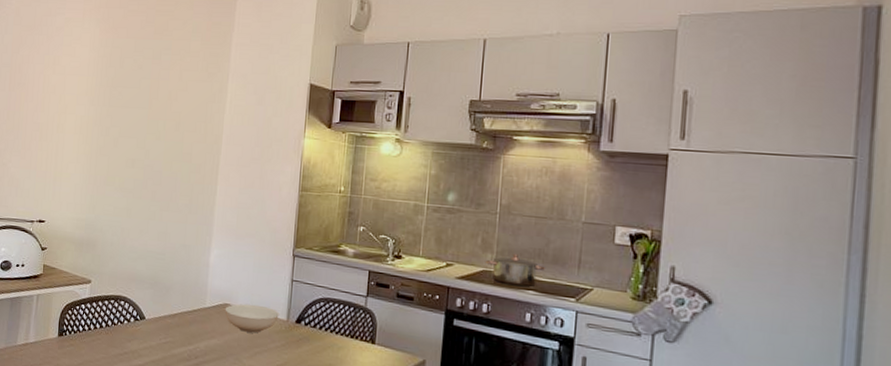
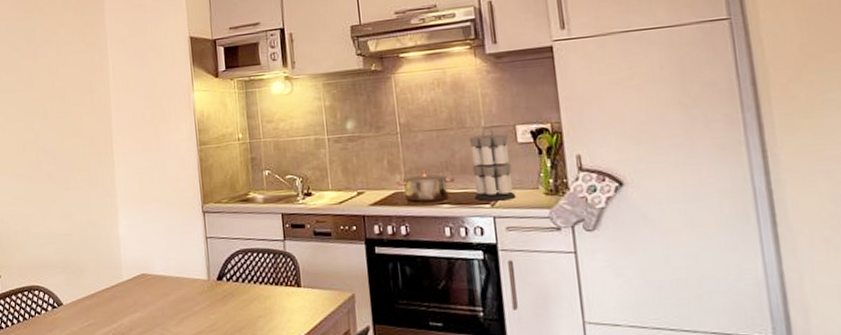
bowl: present [225,304,279,334] -> none [143,269,199,299]
spice rack: none [562,222,605,298] -> present [469,126,516,202]

